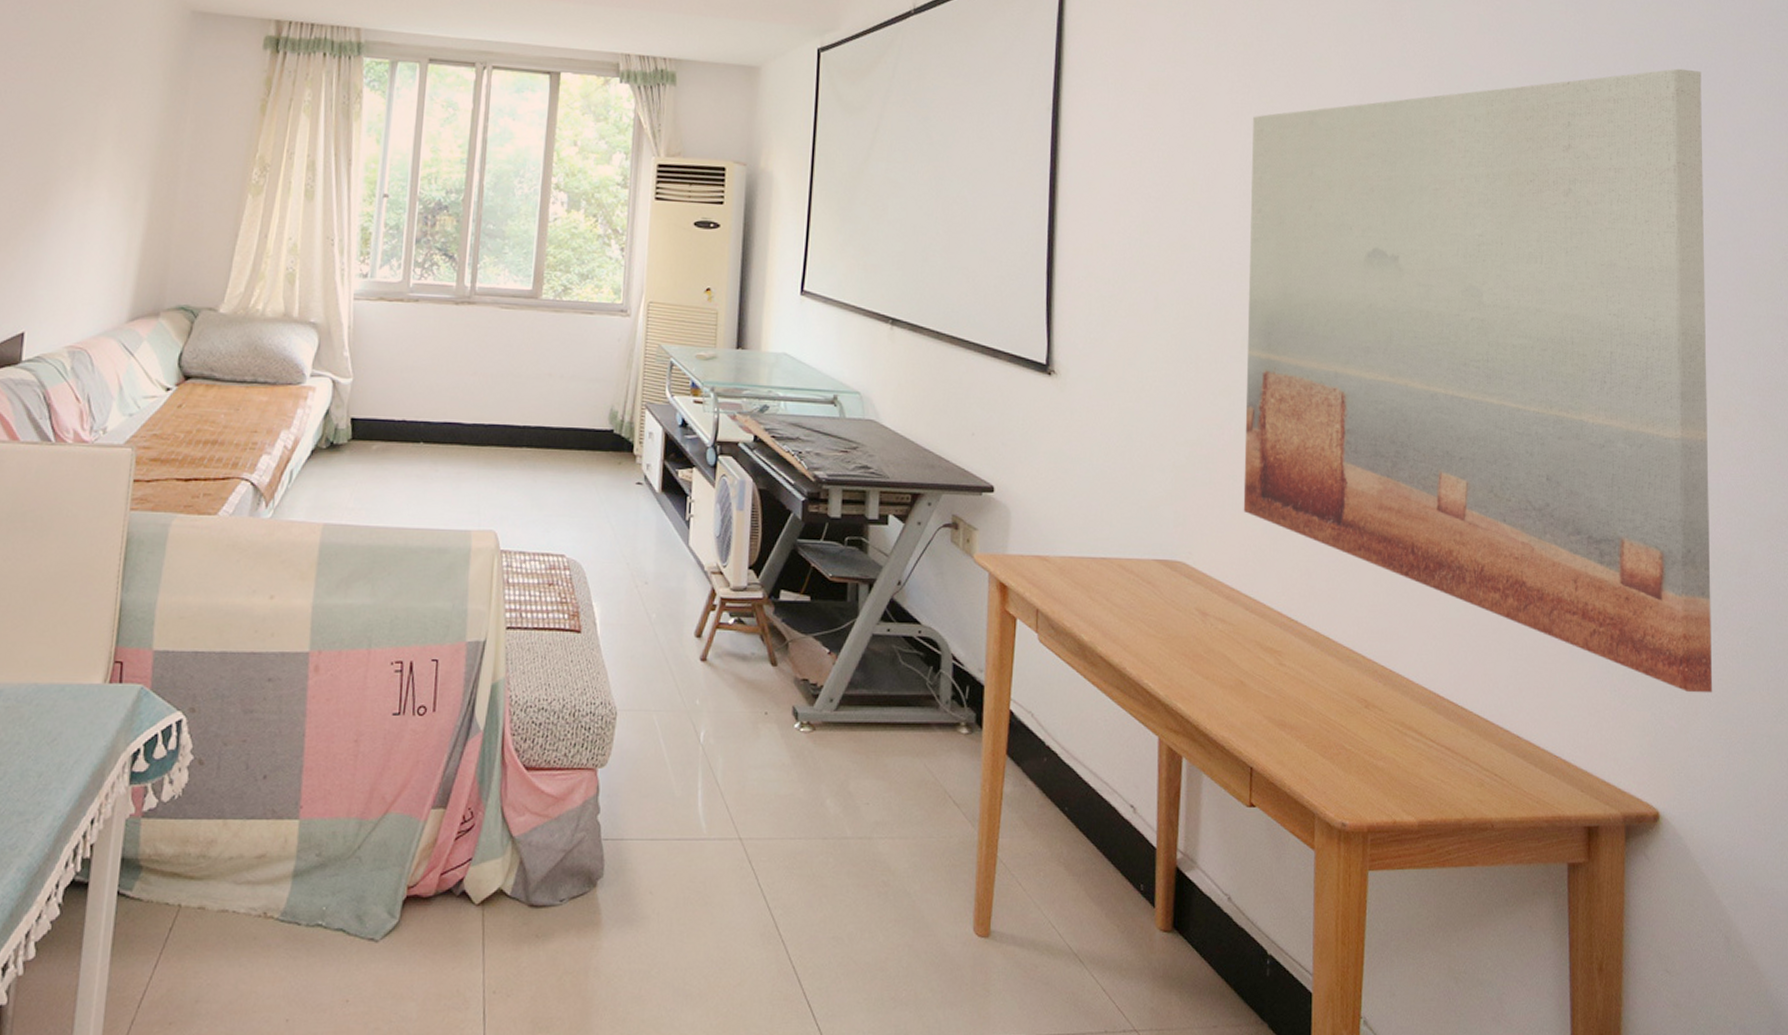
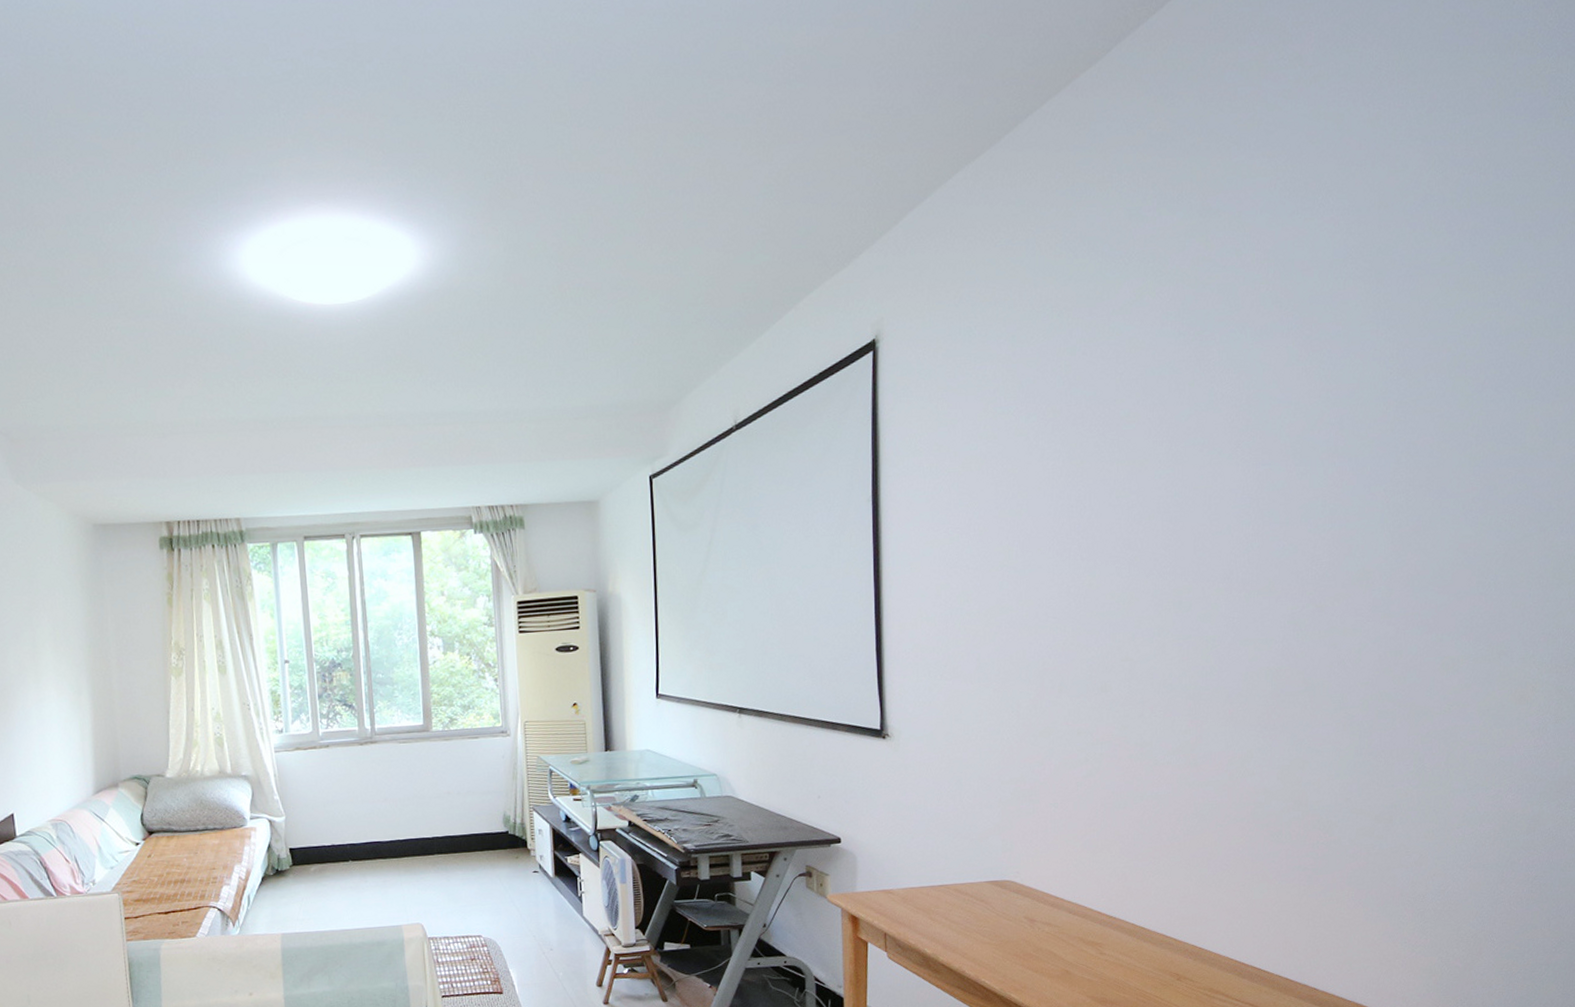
wall art: present [1243,68,1713,693] -> none [1064,369,1515,937]

